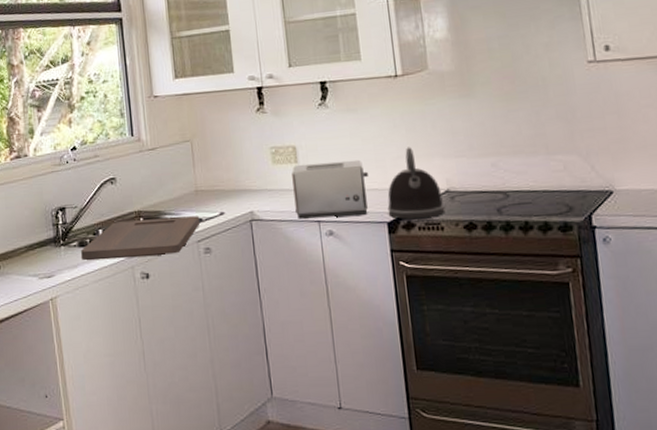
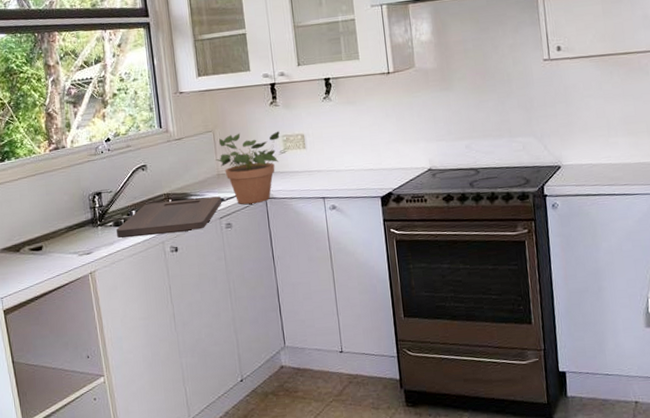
potted plant: none [193,142,279,227] -> present [216,131,289,205]
toaster: present [291,159,368,220] -> none [300,144,365,197]
kettle: present [387,147,445,220] -> none [381,133,428,194]

